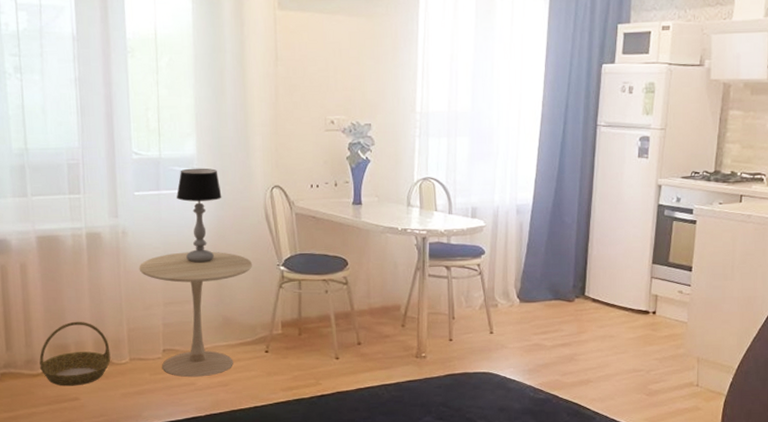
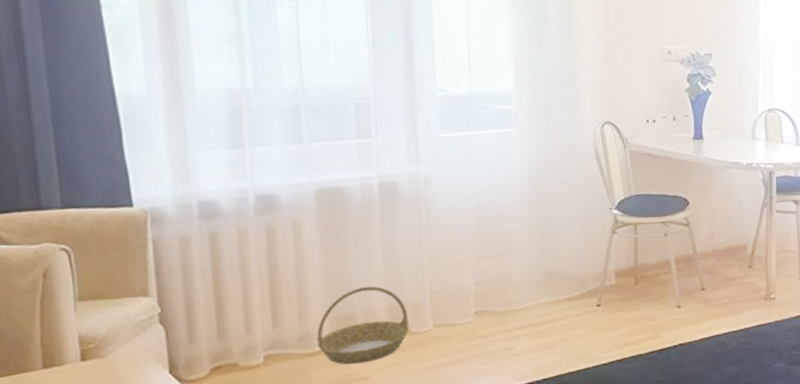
side table: present [139,252,252,378] -> none [445,197,581,342]
table lamp: present [177,168,222,263] -> none [491,104,545,211]

